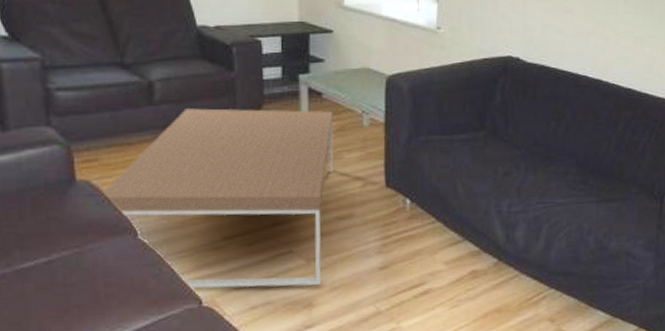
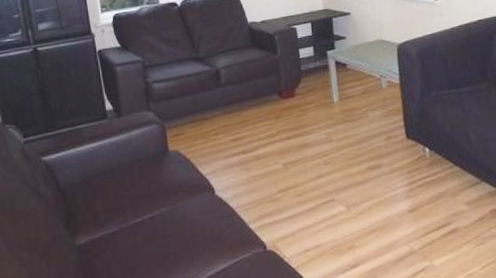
coffee table: present [99,108,334,289] -> none [186,78,362,235]

